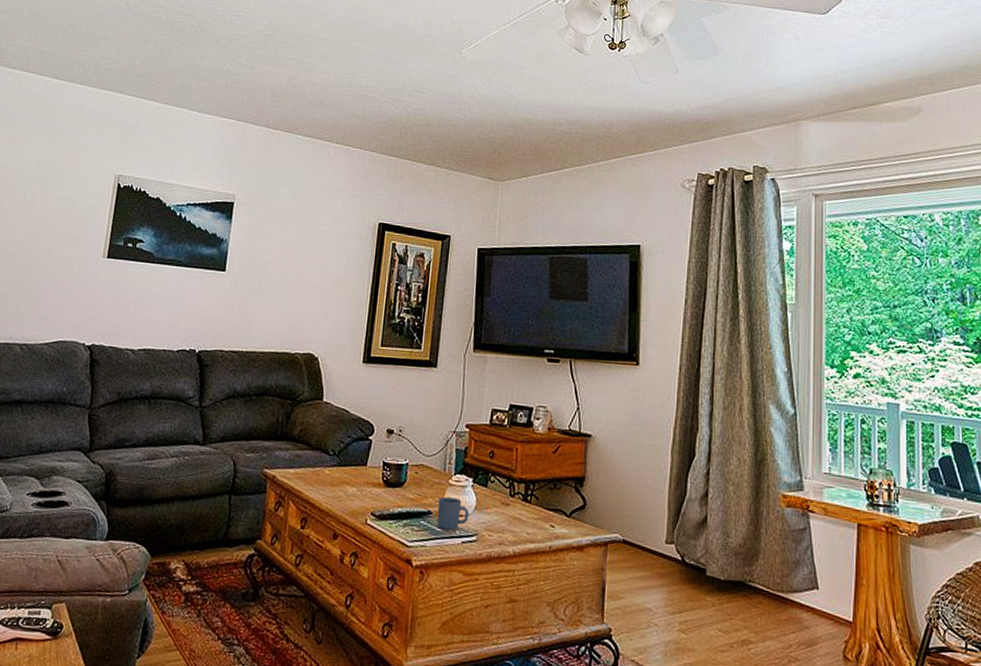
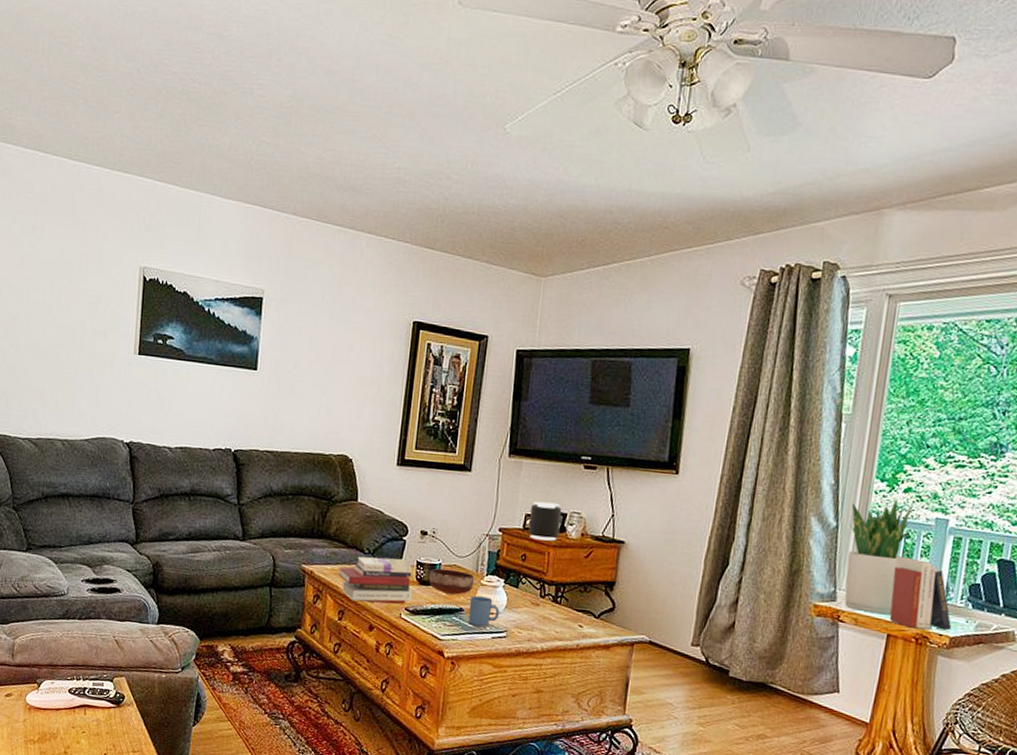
books: none [302,458,379,509] -> present [338,556,412,605]
bowl: none [396,468,443,497] -> present [429,568,475,595]
speaker: none [495,395,528,437] -> present [528,501,562,541]
planter: none [807,385,867,503] -> present [844,499,914,615]
books: none [854,442,919,518] -> present [889,556,952,631]

